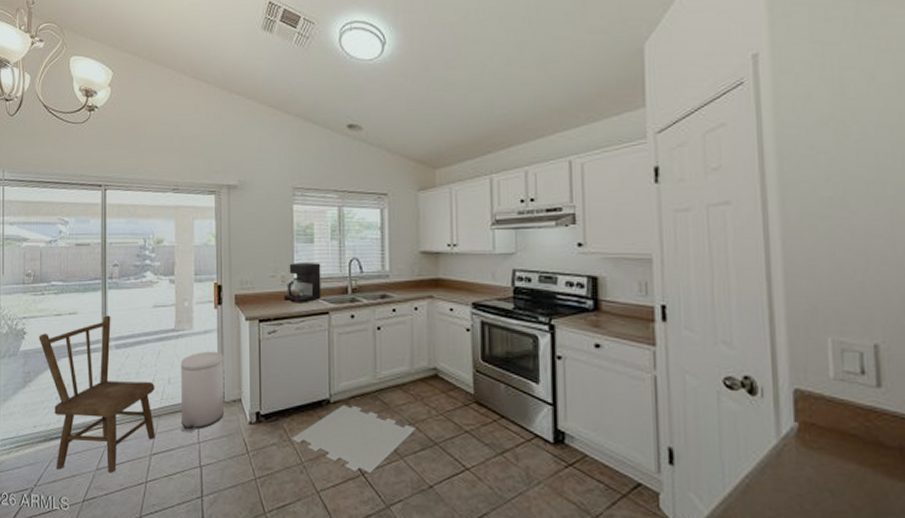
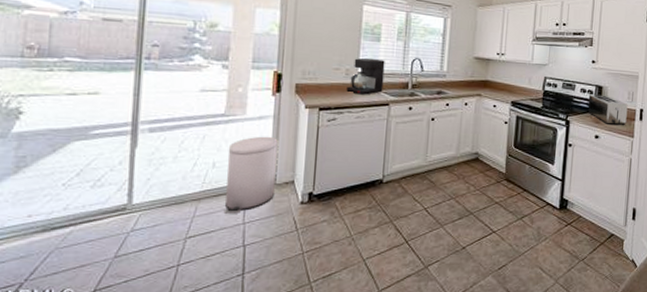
dining chair: present [39,315,155,473] -> none [41,97,196,261]
floor mat: present [290,404,417,474] -> none [341,184,457,241]
toaster: none [578,288,642,328] -> present [587,94,628,125]

